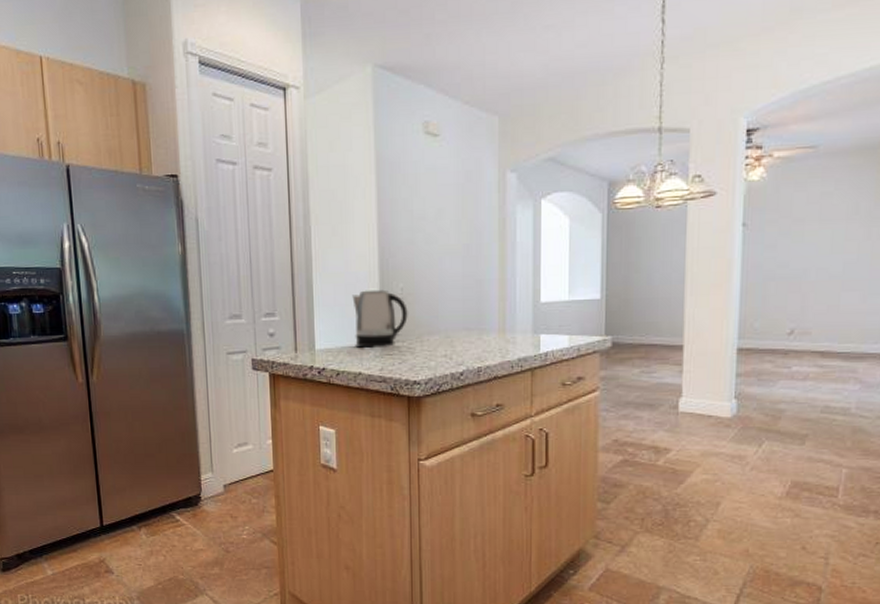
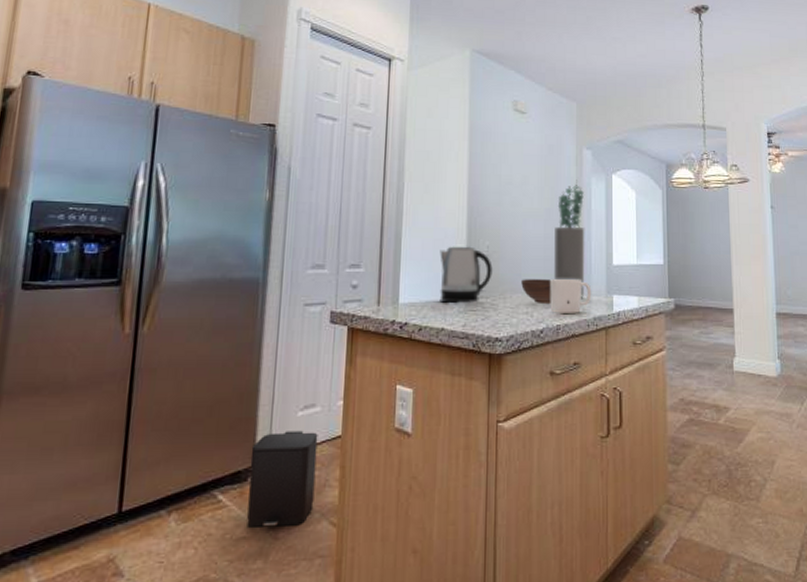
pedal bin: none [197,465,256,542] -> present [247,430,318,528]
bowl: none [439,320,471,347] -> present [521,279,551,305]
mug: none [470,318,516,355] -> present [550,278,592,313]
vase: none [474,209,509,339] -> present [554,179,585,298]

